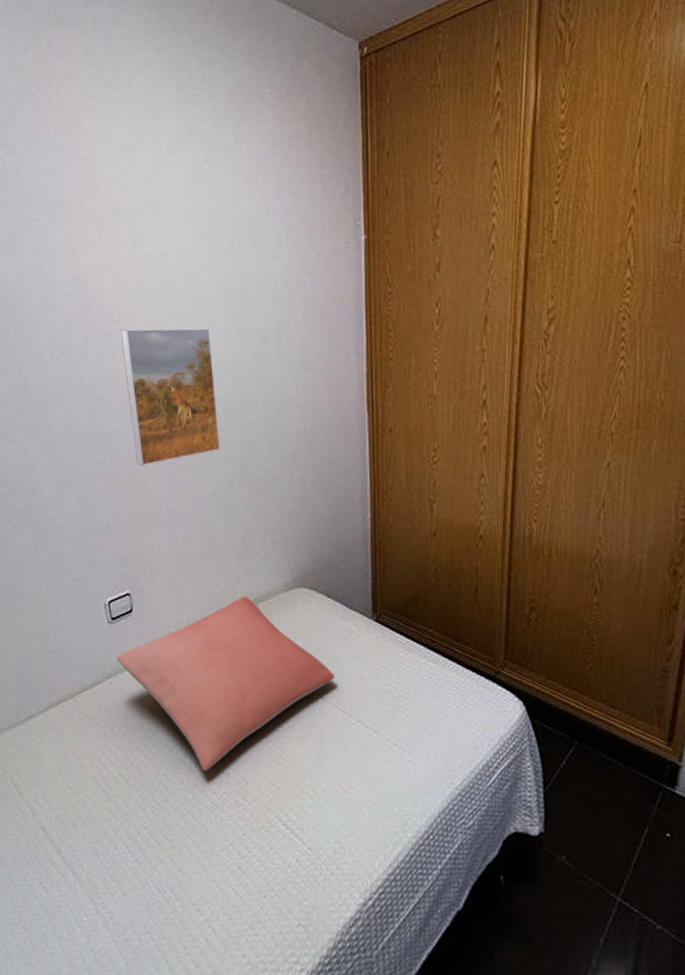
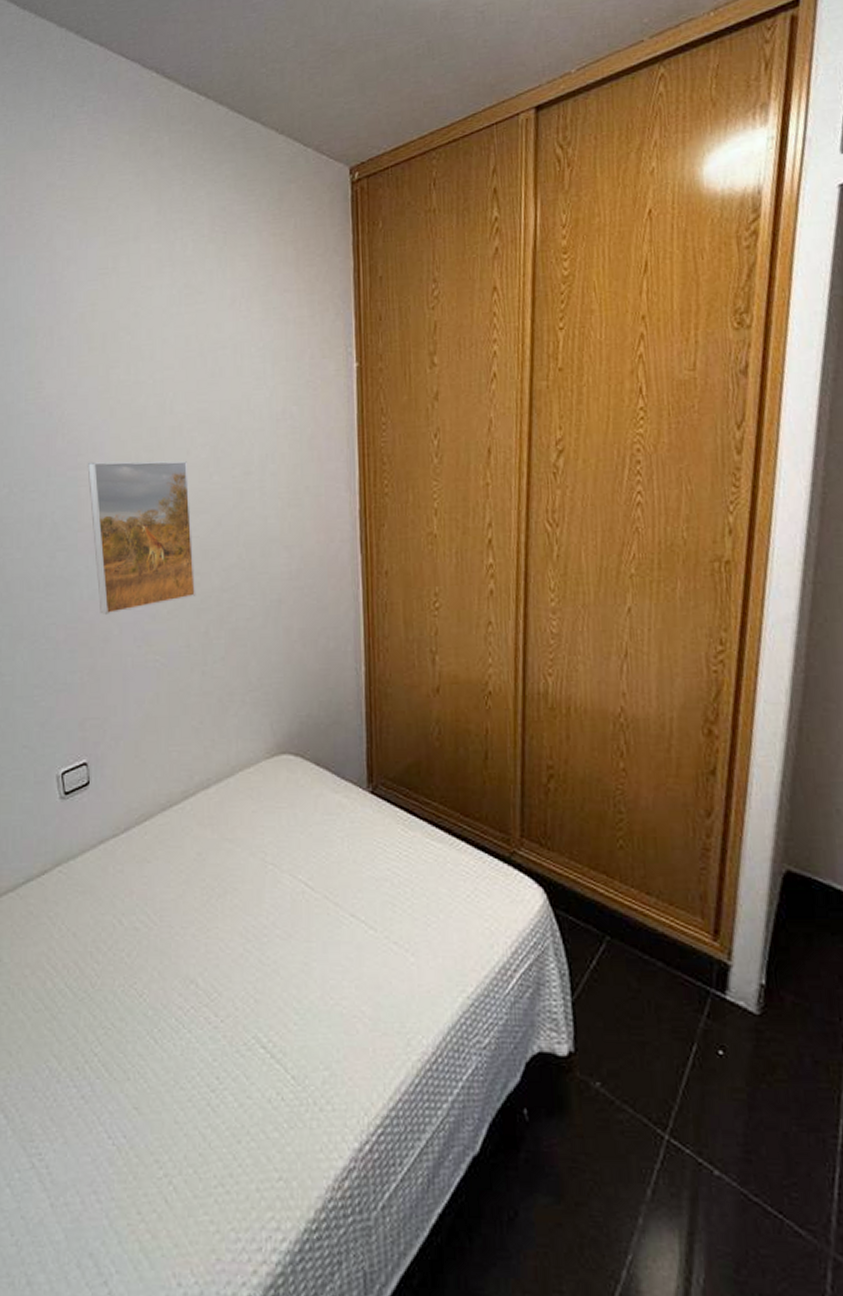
pillow: present [116,596,335,772] -> none [68,765,324,981]

